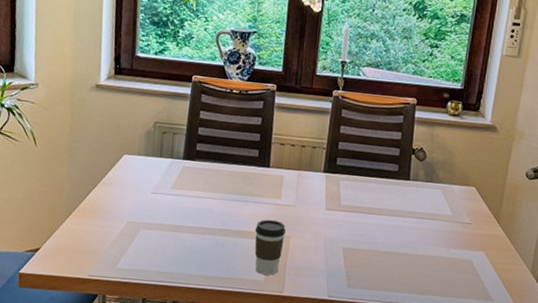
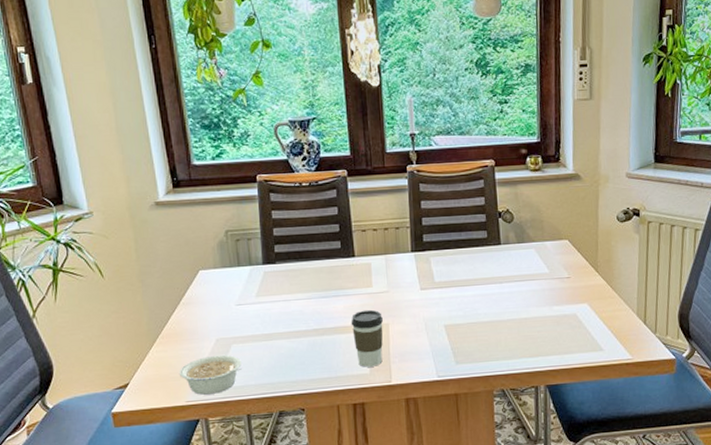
legume: none [87,236,147,273] -> present [178,354,242,395]

